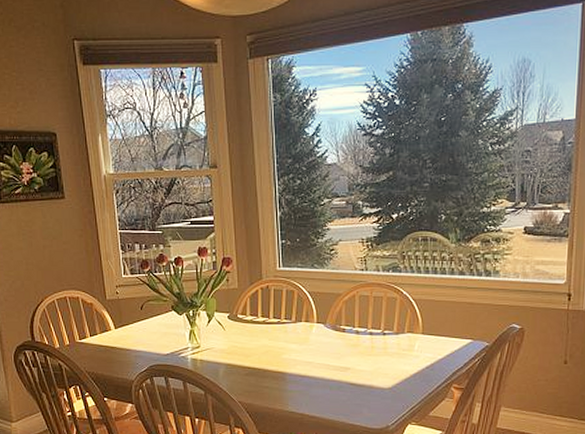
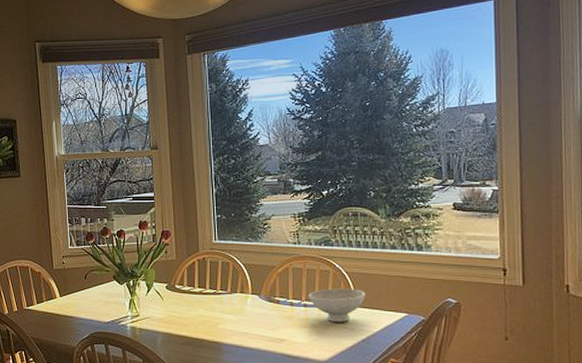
bowl: none [374,316,432,349] -> present [308,288,366,322]

